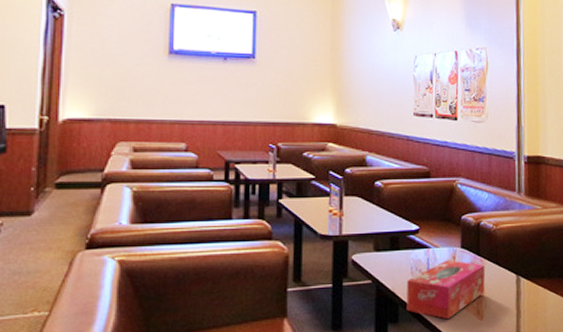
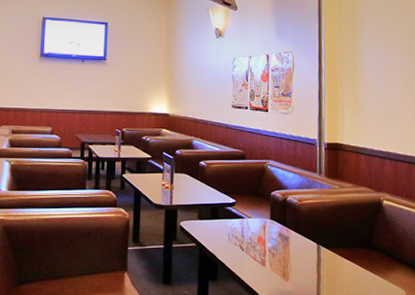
tissue box: present [406,260,485,320] -> none [224,229,290,280]

